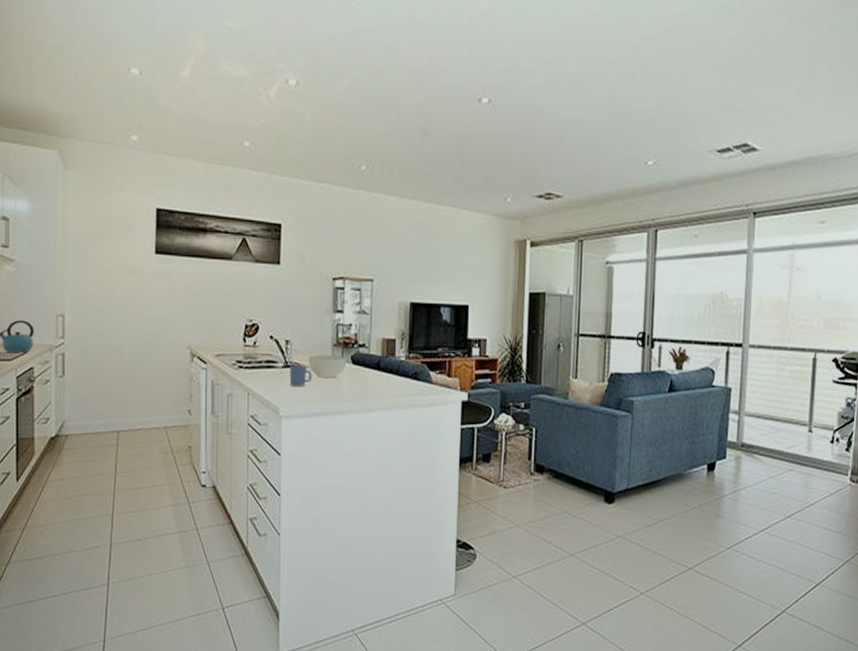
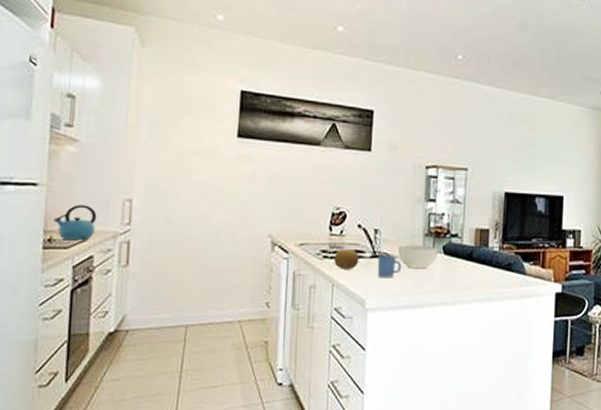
fruit: none [249,359,272,379] -> present [334,249,359,270]

